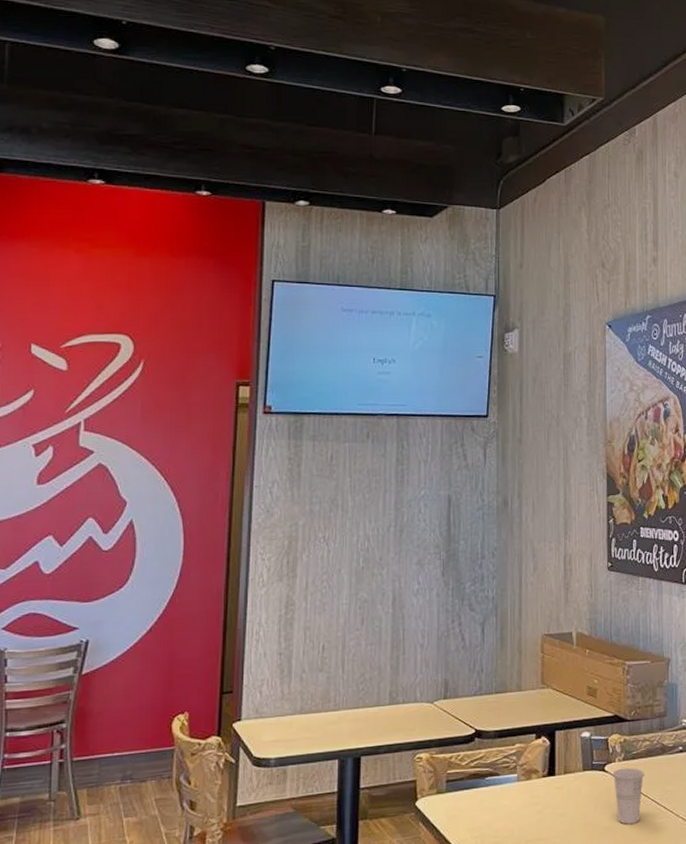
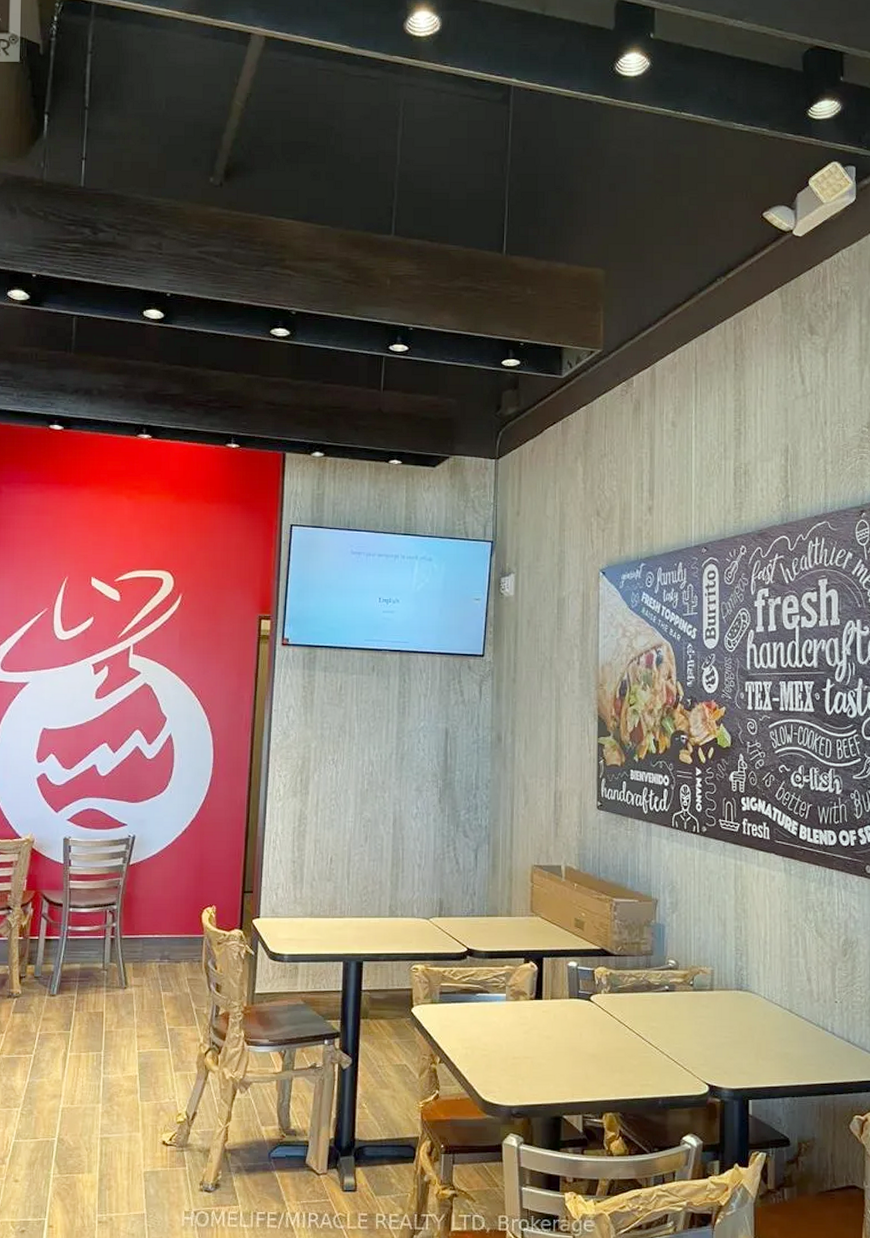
cup: present [612,767,645,824] -> none [598,1000,630,1054]

